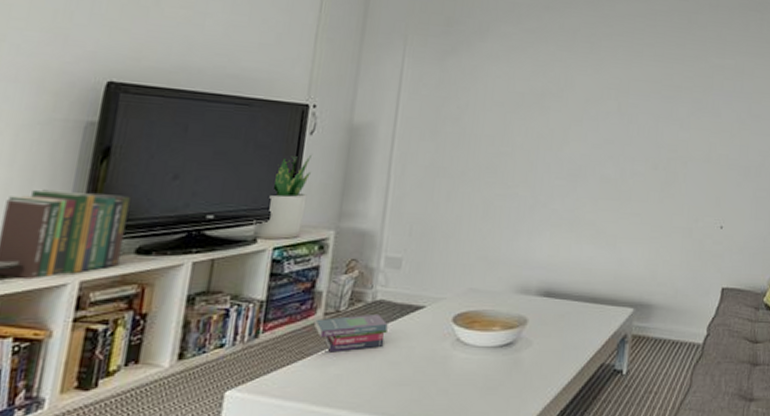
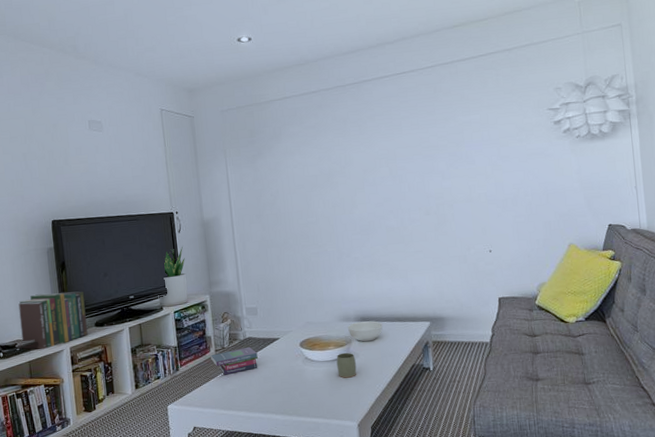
mug: none [498,337,527,374] -> present [336,352,357,378]
bowl: none [523,296,573,326] -> present [347,320,384,342]

